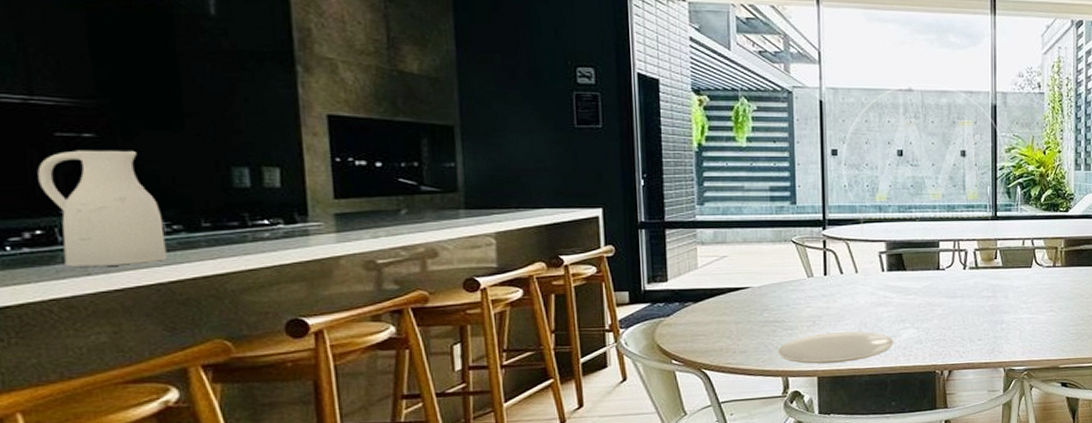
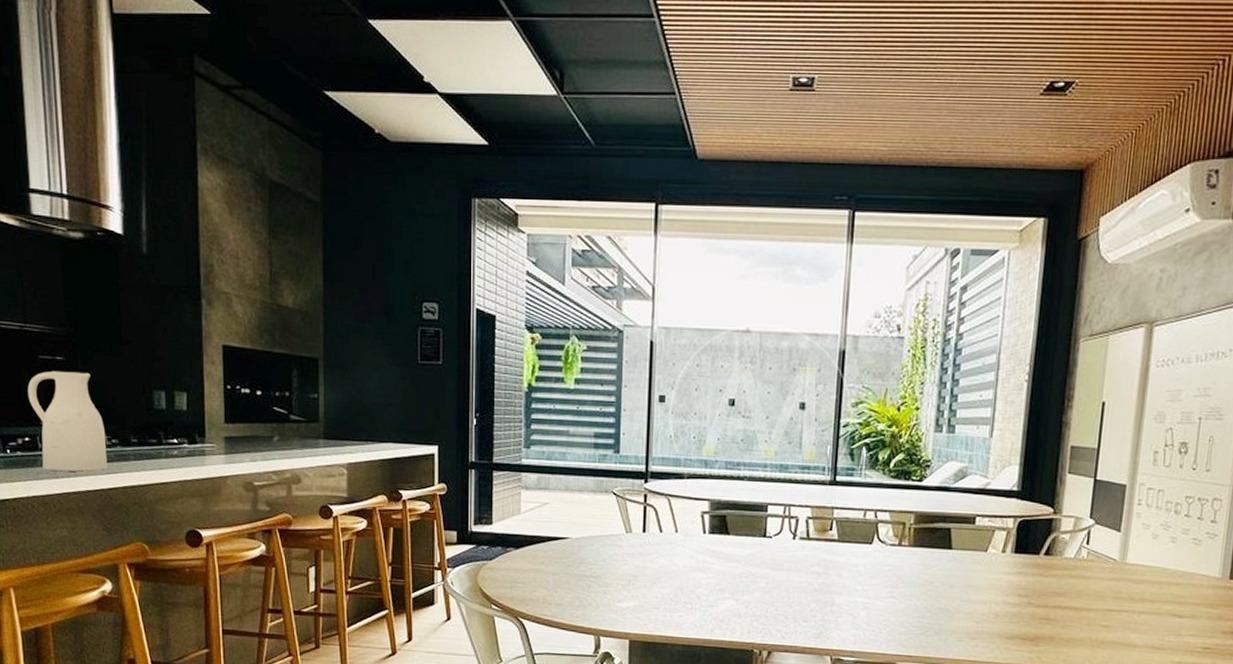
plate: present [778,331,894,364] -> none [591,594,711,628]

